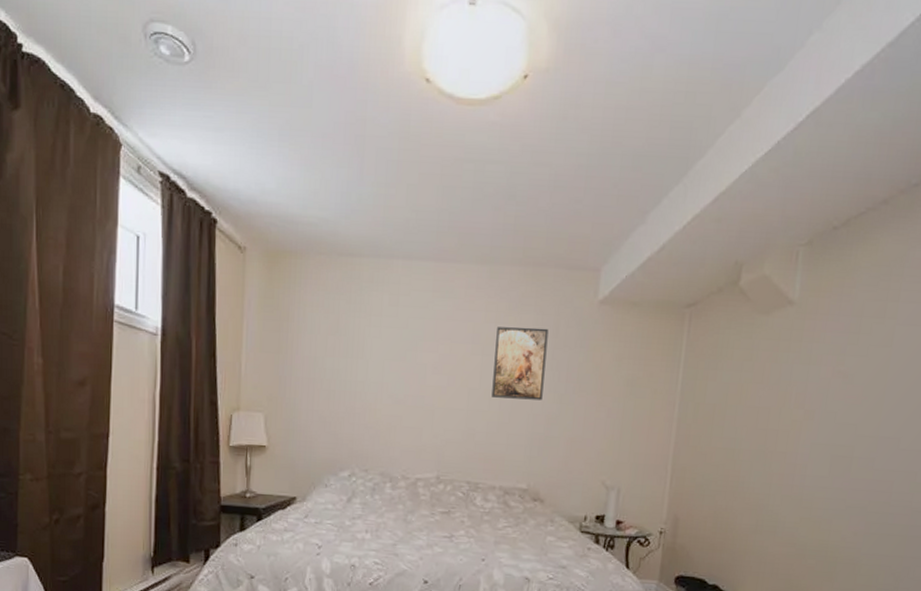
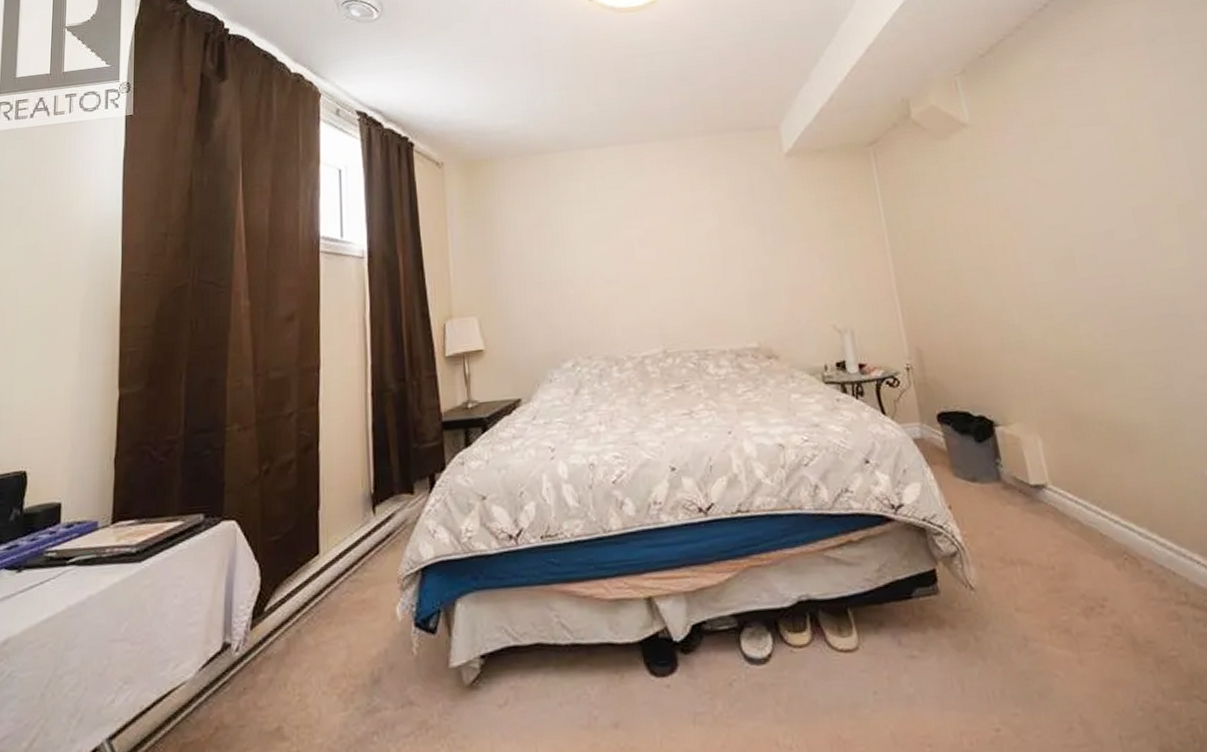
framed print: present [491,327,549,401] -> none [694,187,753,261]

